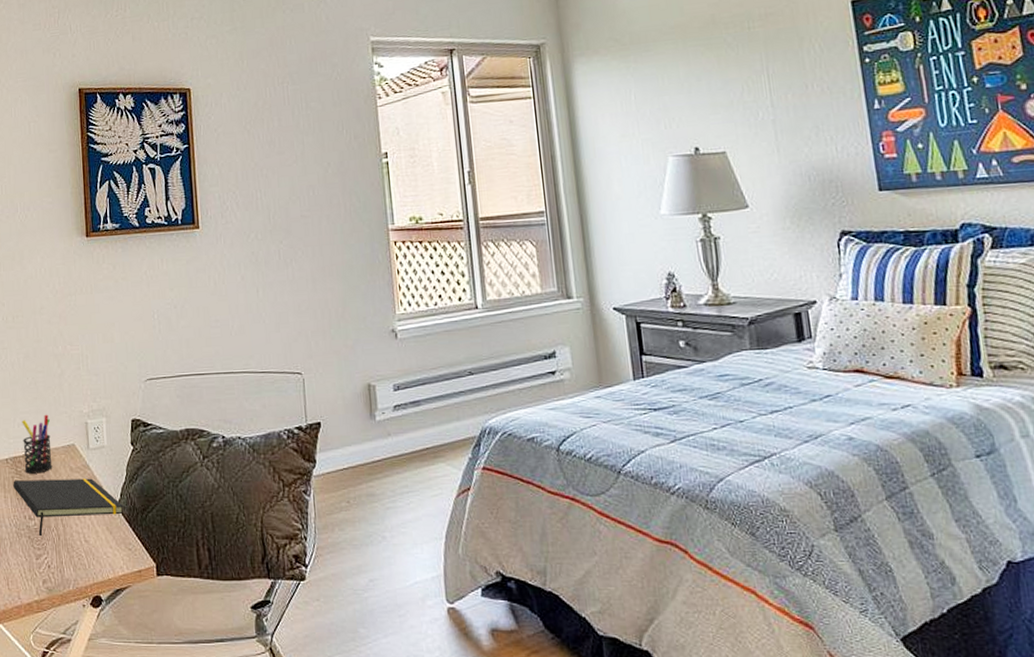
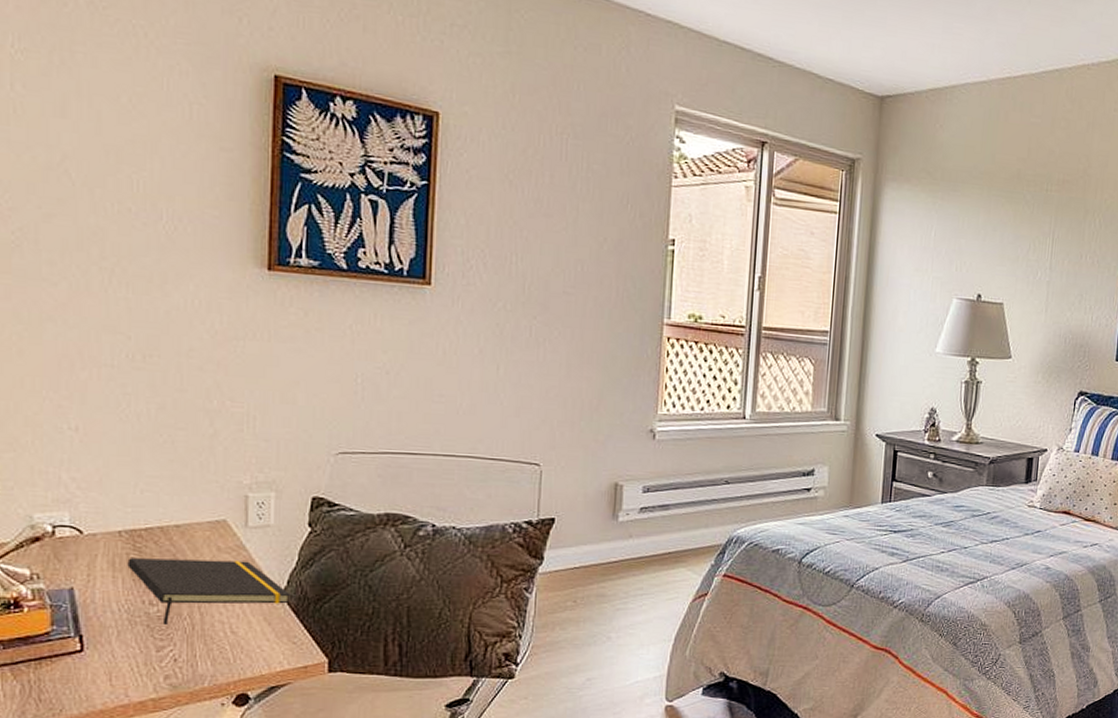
pen holder: present [22,414,53,474] -> none [147,481,191,552]

